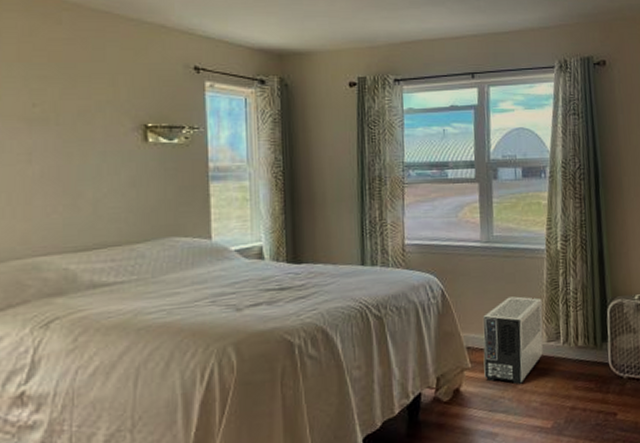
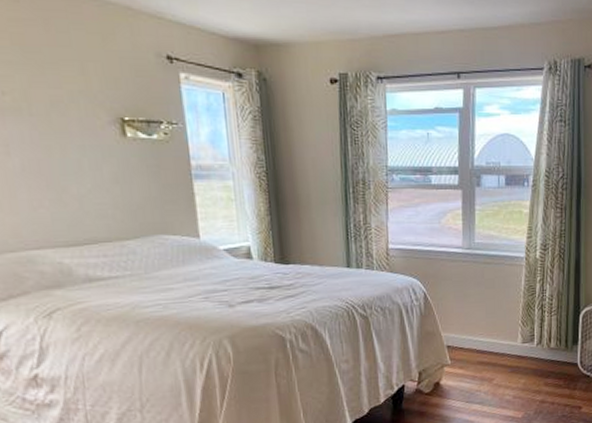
air purifier: present [482,296,544,385] -> none [462,301,519,381]

